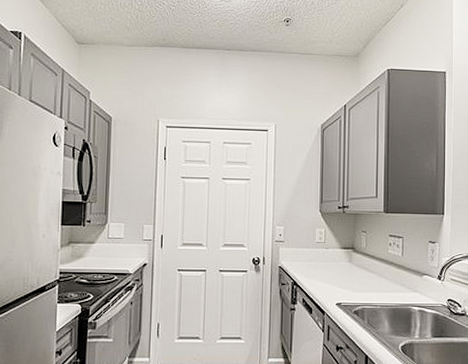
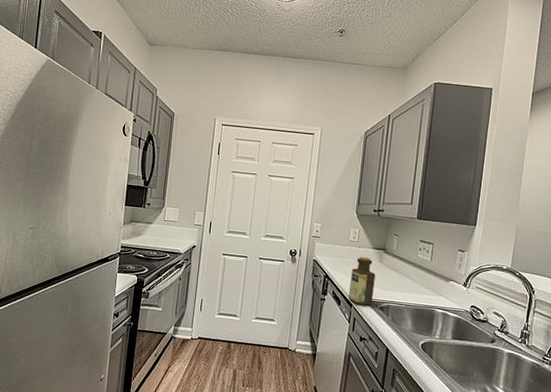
bottle: none [320,258,346,311] -> present [349,256,376,306]

